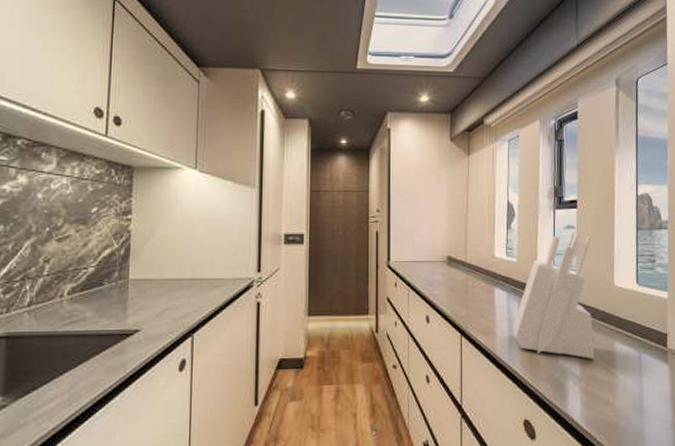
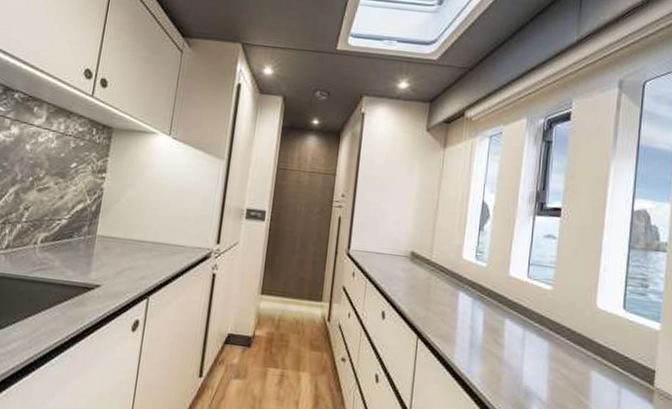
knife block: present [513,232,594,359] -> none [475,242,574,386]

